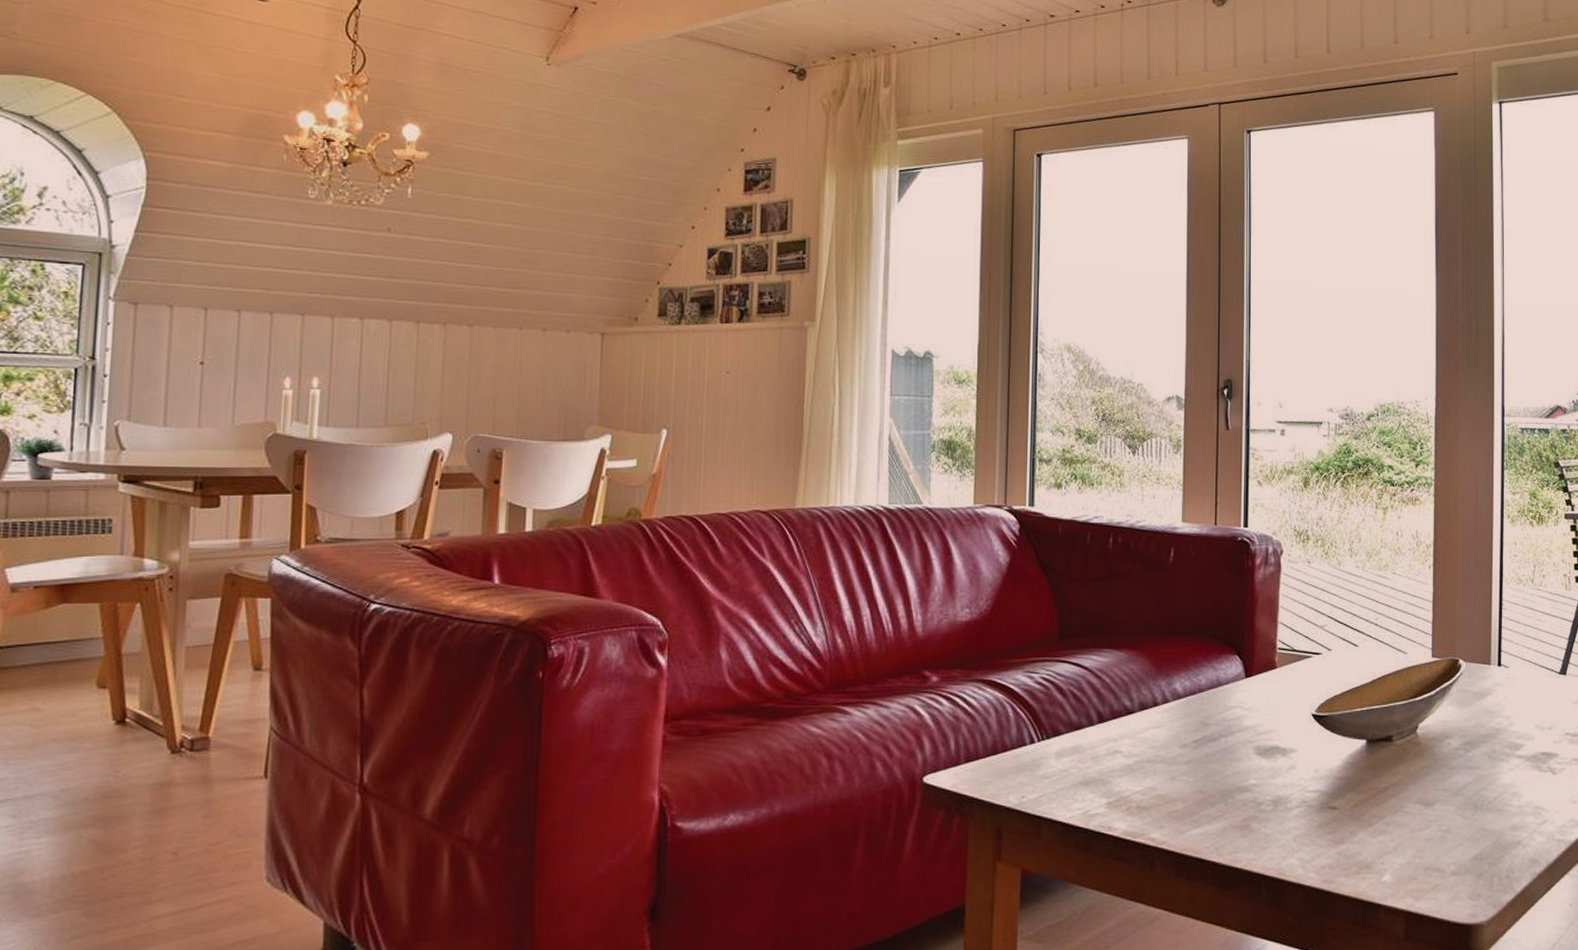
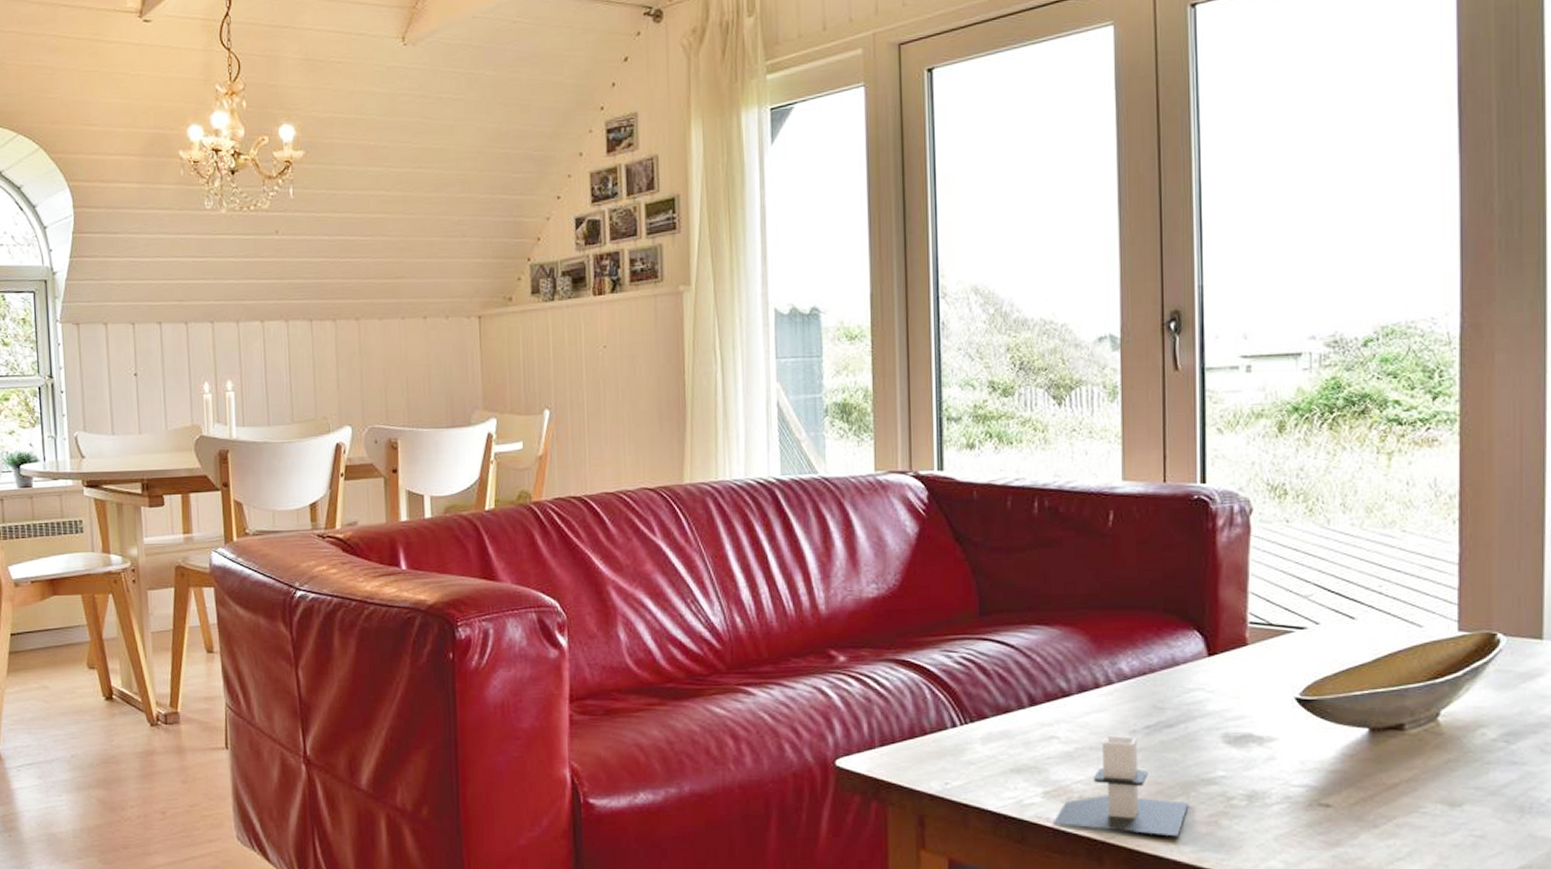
candle: none [1114,749,1227,840] -> present [1052,735,1189,837]

